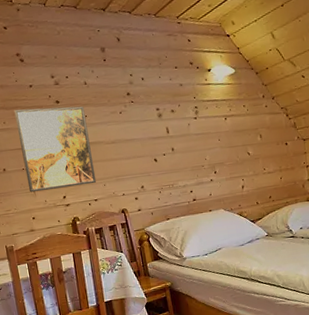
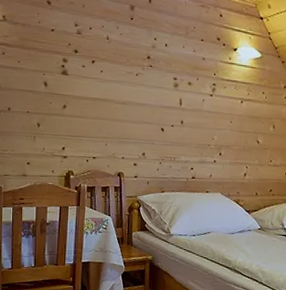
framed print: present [14,106,97,193] -> none [29,50,102,141]

